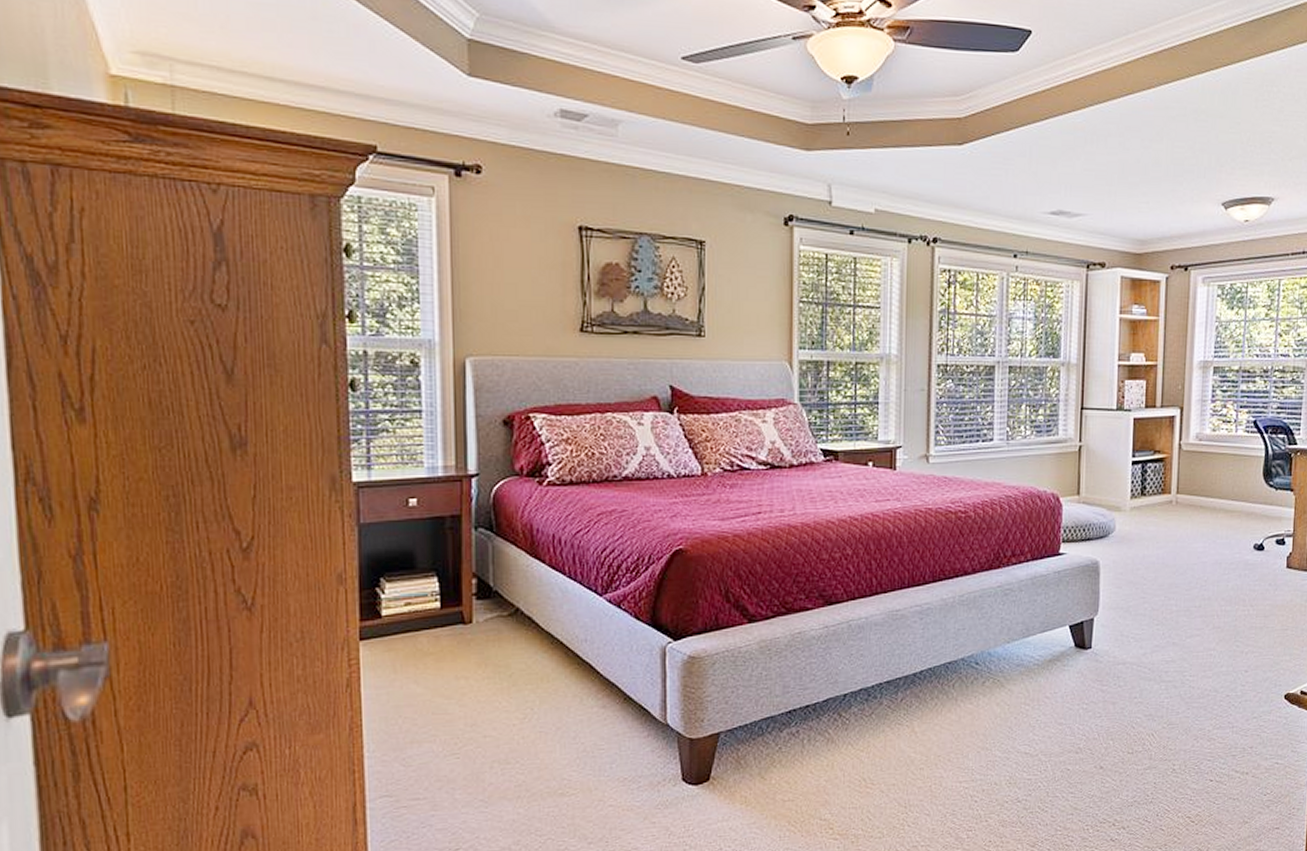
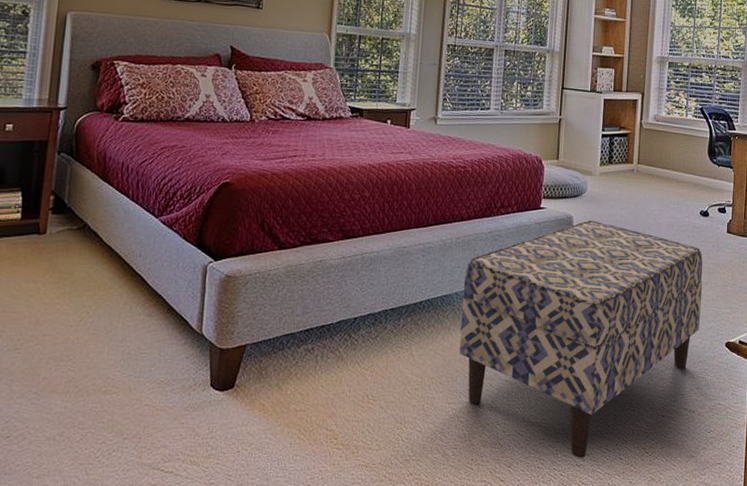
bench: none [969,564,1257,832] -> present [459,220,703,458]

